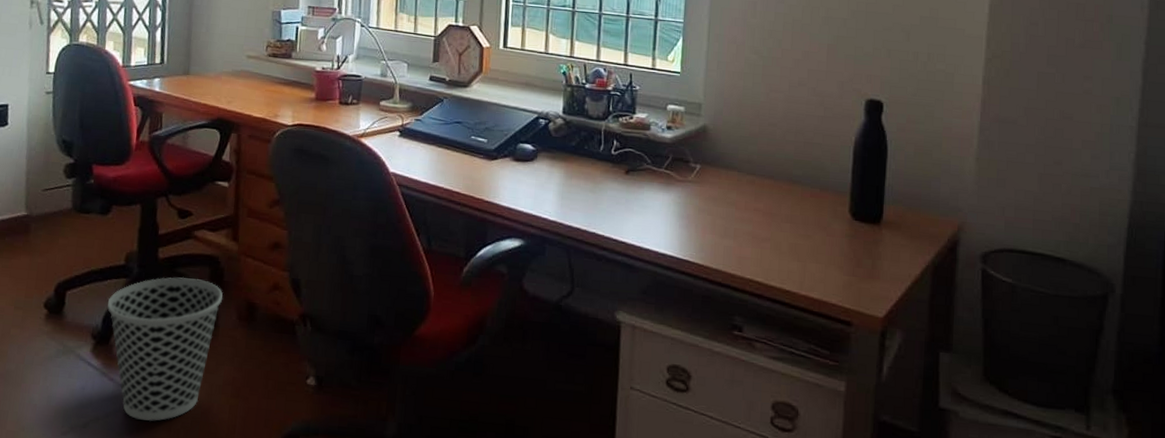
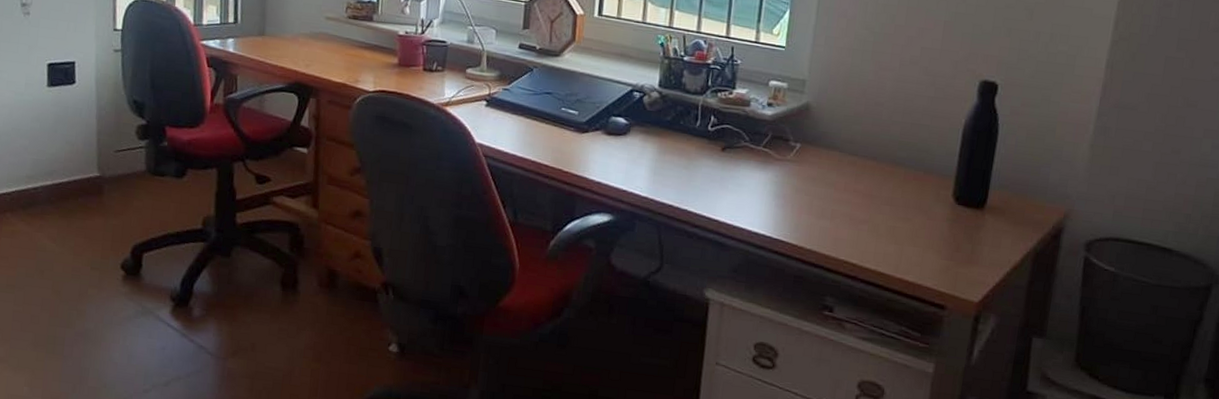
wastebasket: present [107,277,223,421] -> none [185,242,304,382]

